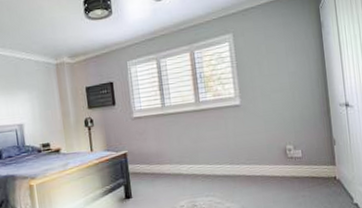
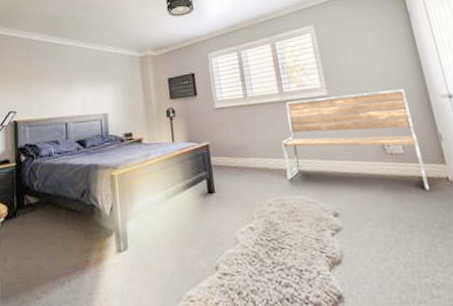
bench: none [195,98,320,189] -> present [281,89,430,190]

